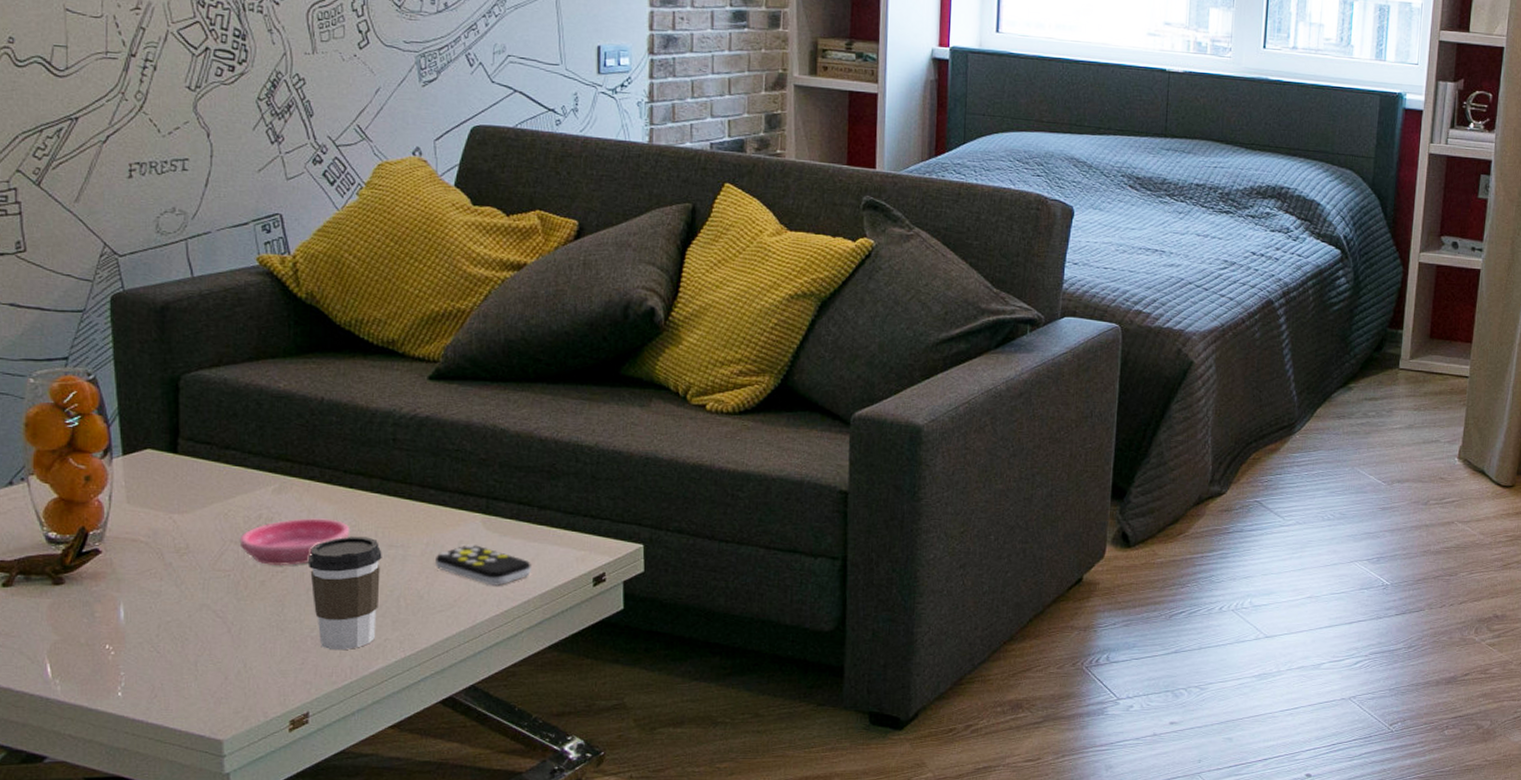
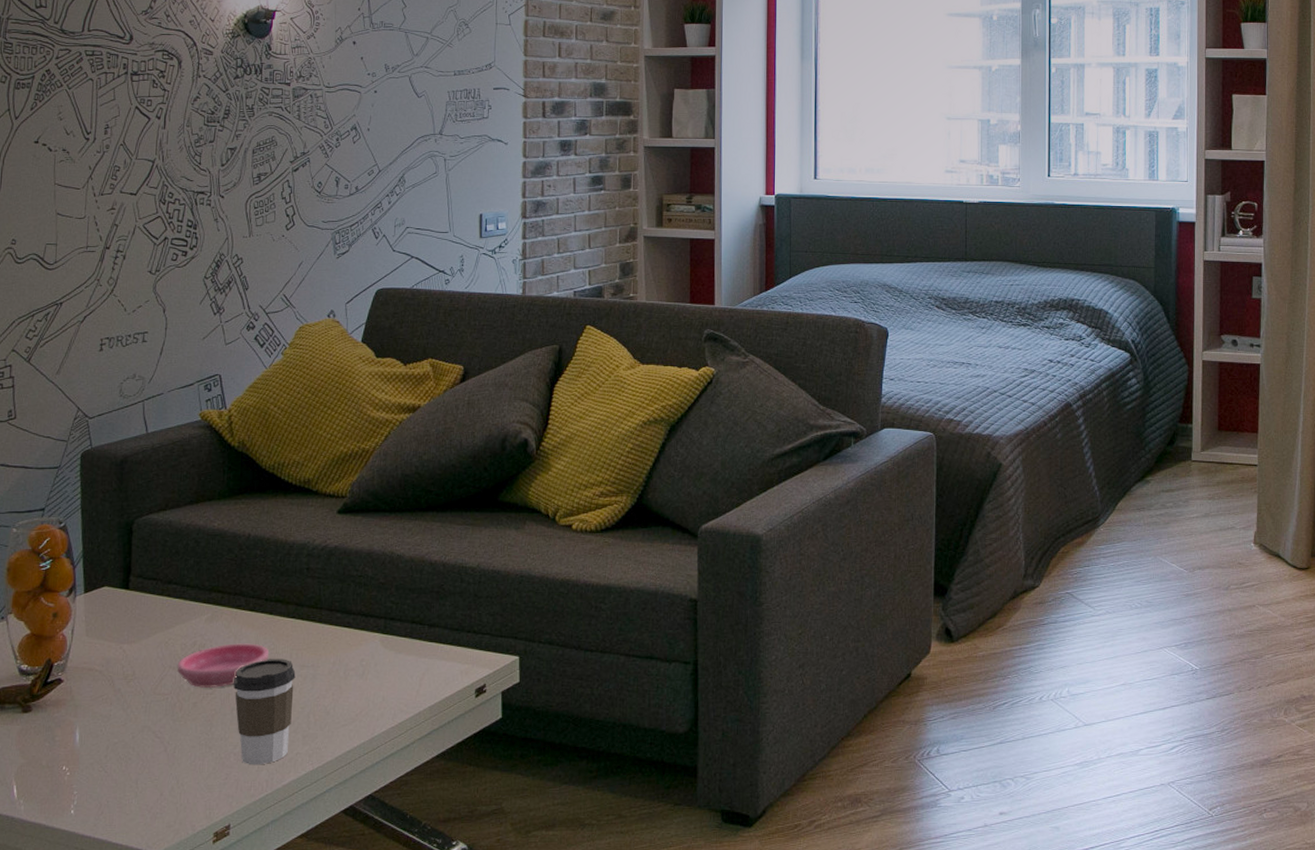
remote control: present [436,543,531,586] -> none [341,661,422,700]

